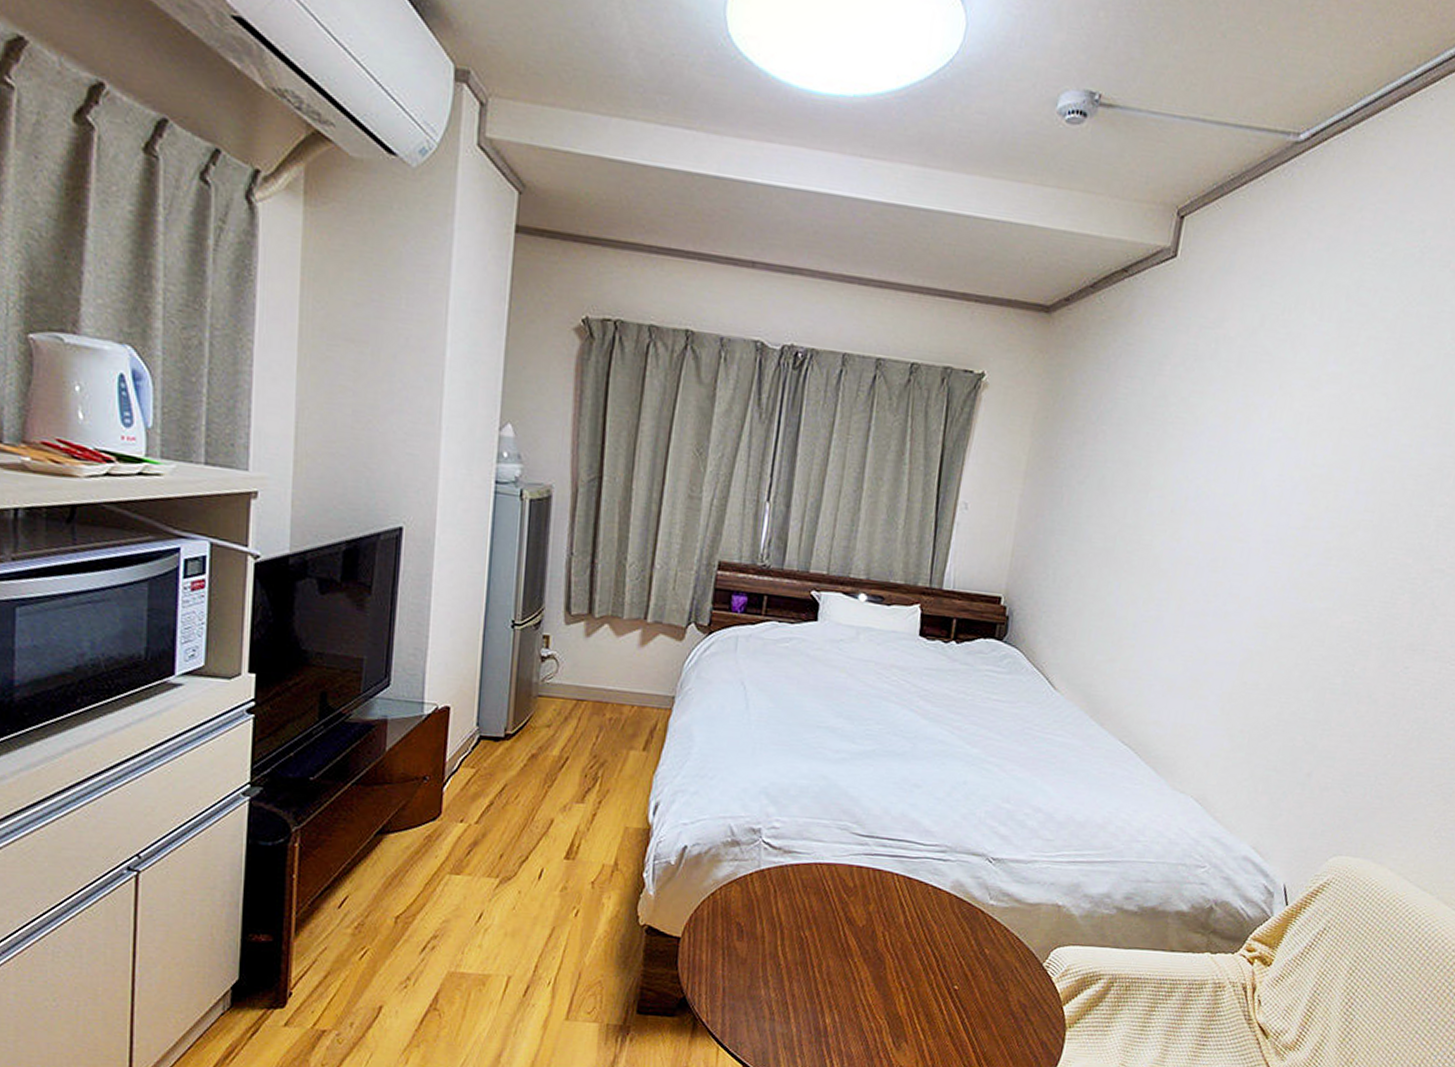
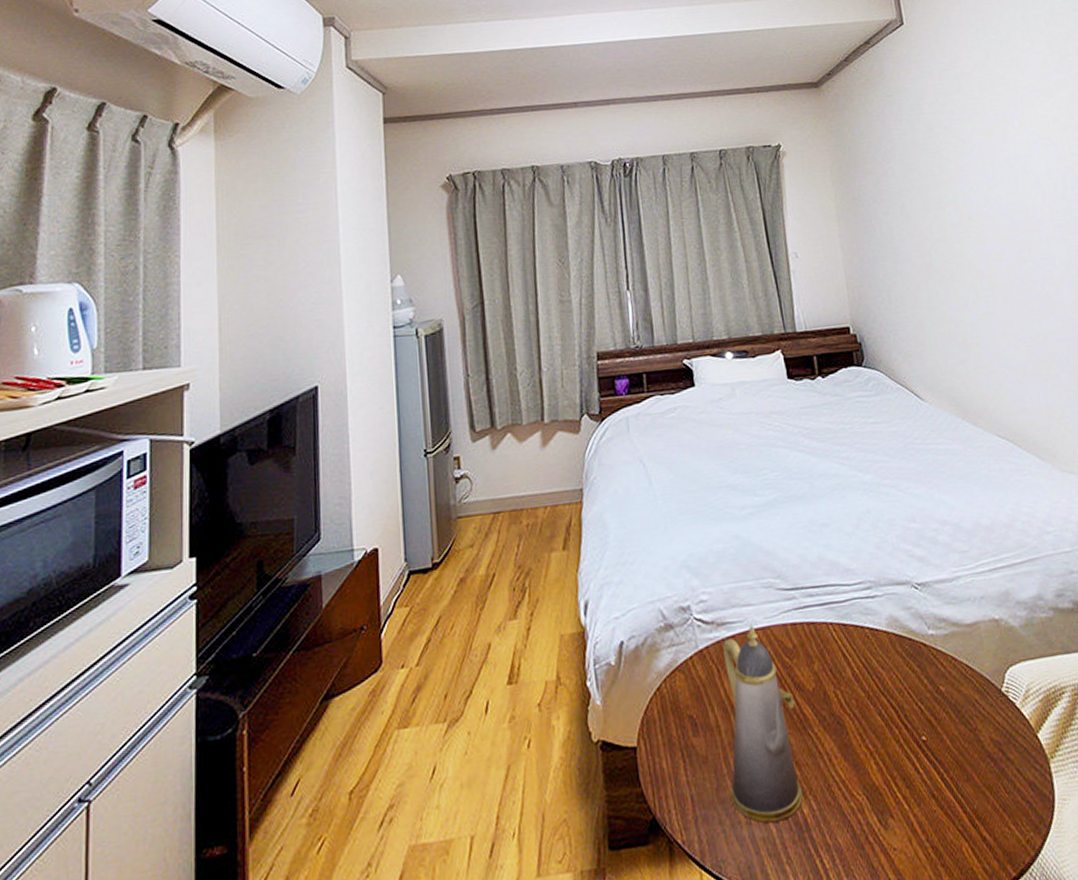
coffee pot: none [760,859,843,1024] -> present [723,625,803,824]

